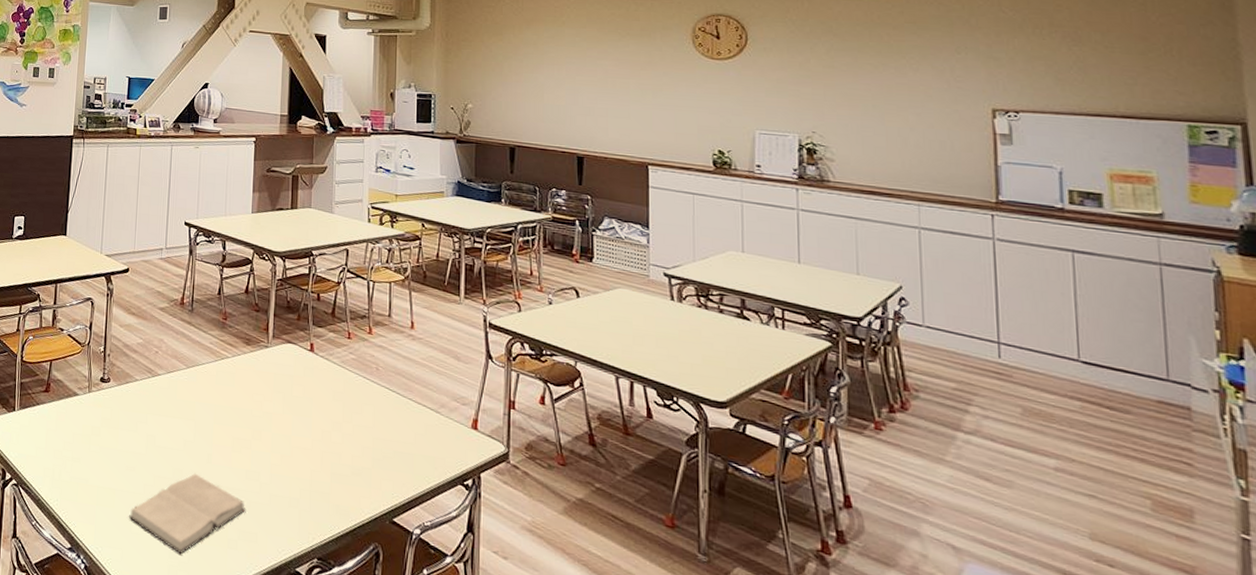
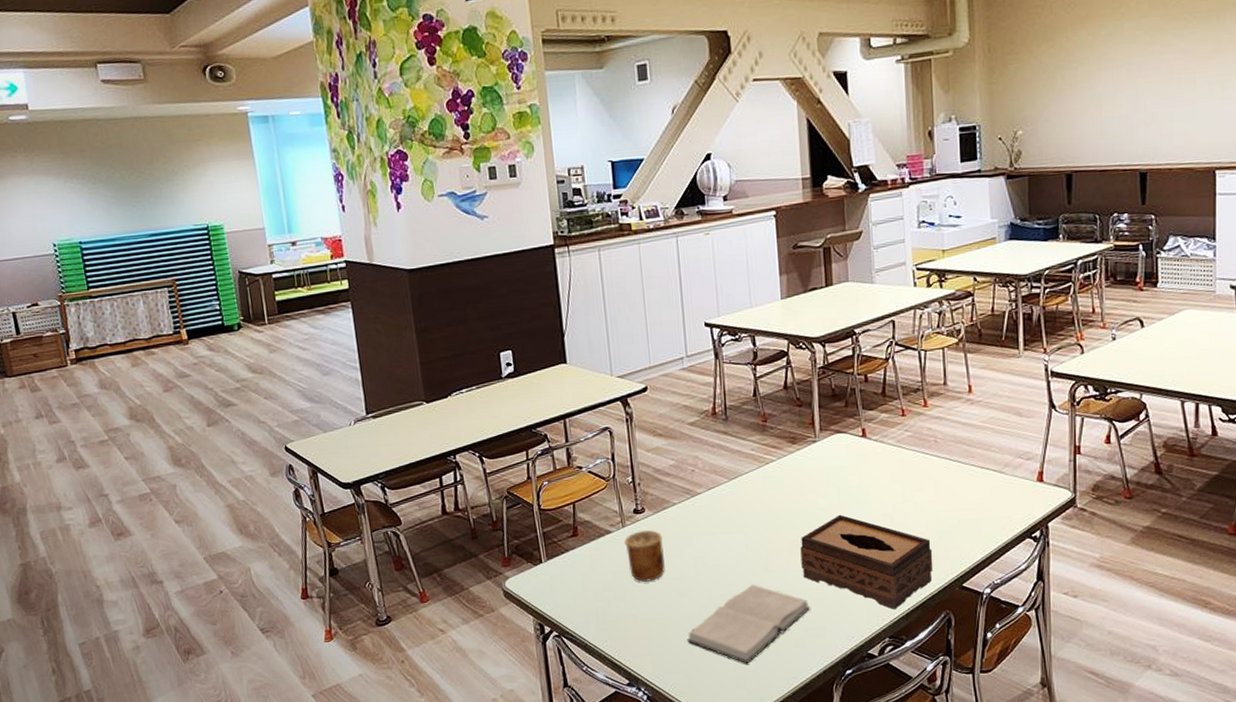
cup: none [88,399,121,450] -> present [624,530,665,582]
tissue box: none [242,421,366,530] -> present [800,514,934,610]

